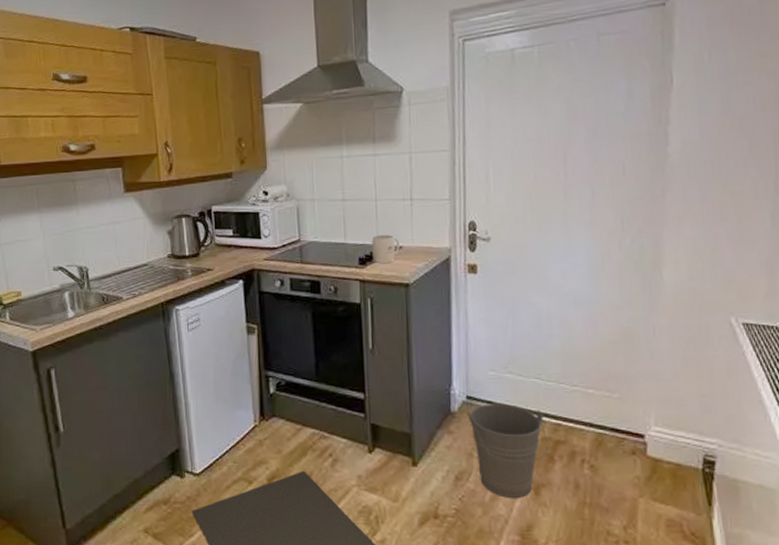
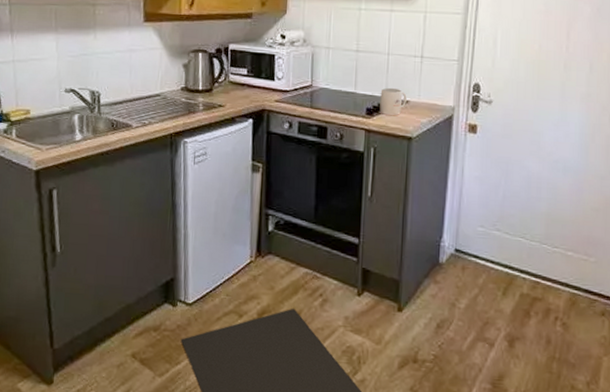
bucket: present [468,403,549,498] -> none [454,257,526,349]

